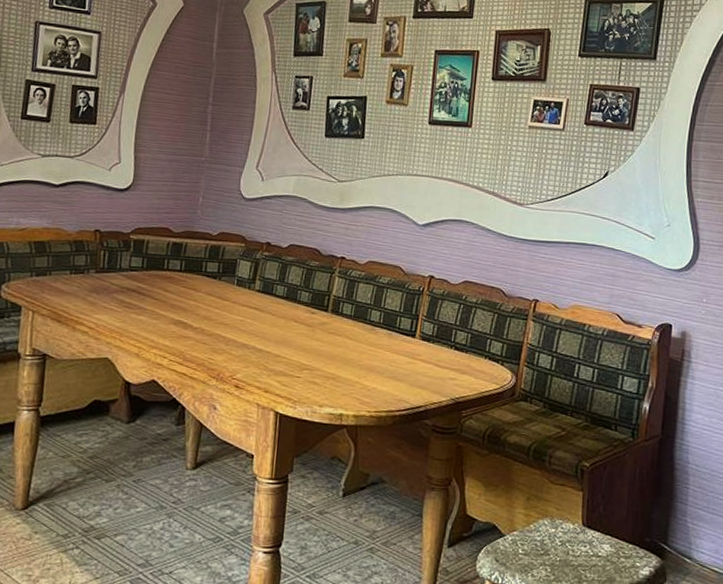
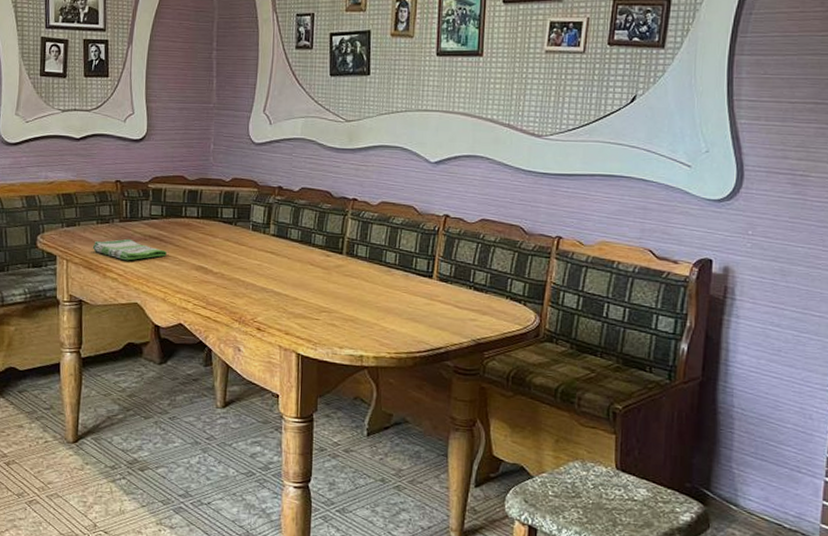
dish towel: none [63,290,145,314] -> present [92,238,167,261]

